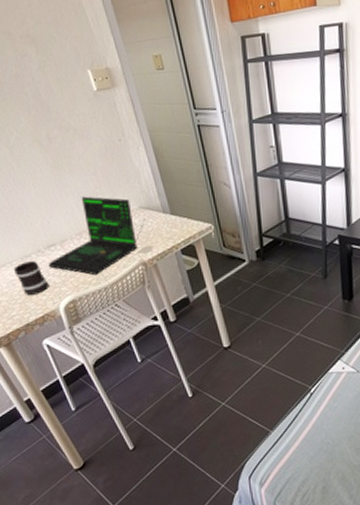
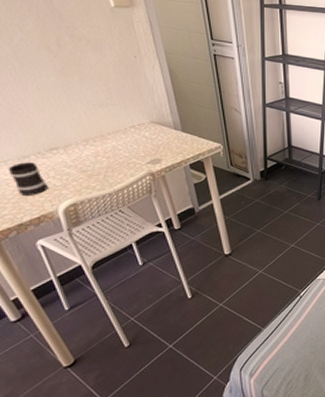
laptop: present [48,196,146,276] -> none [49,105,157,182]

